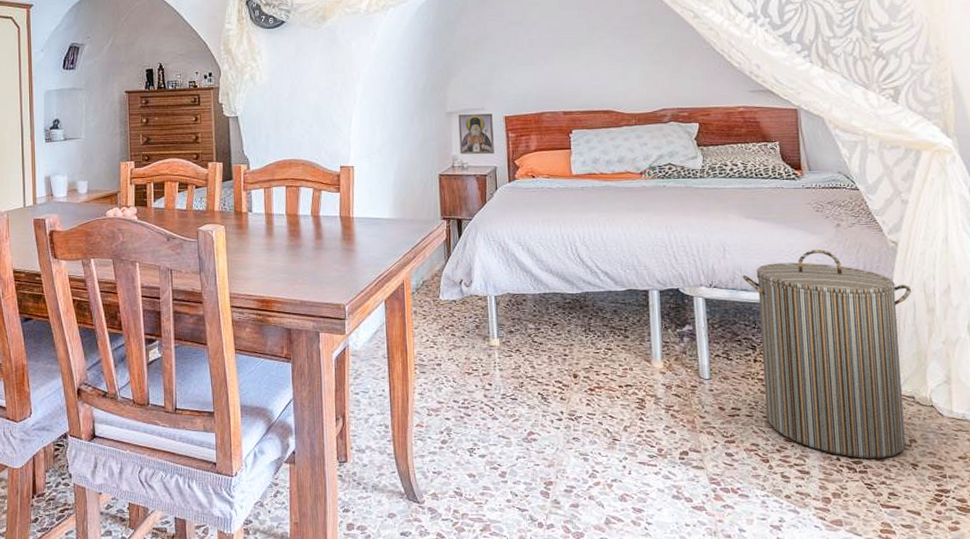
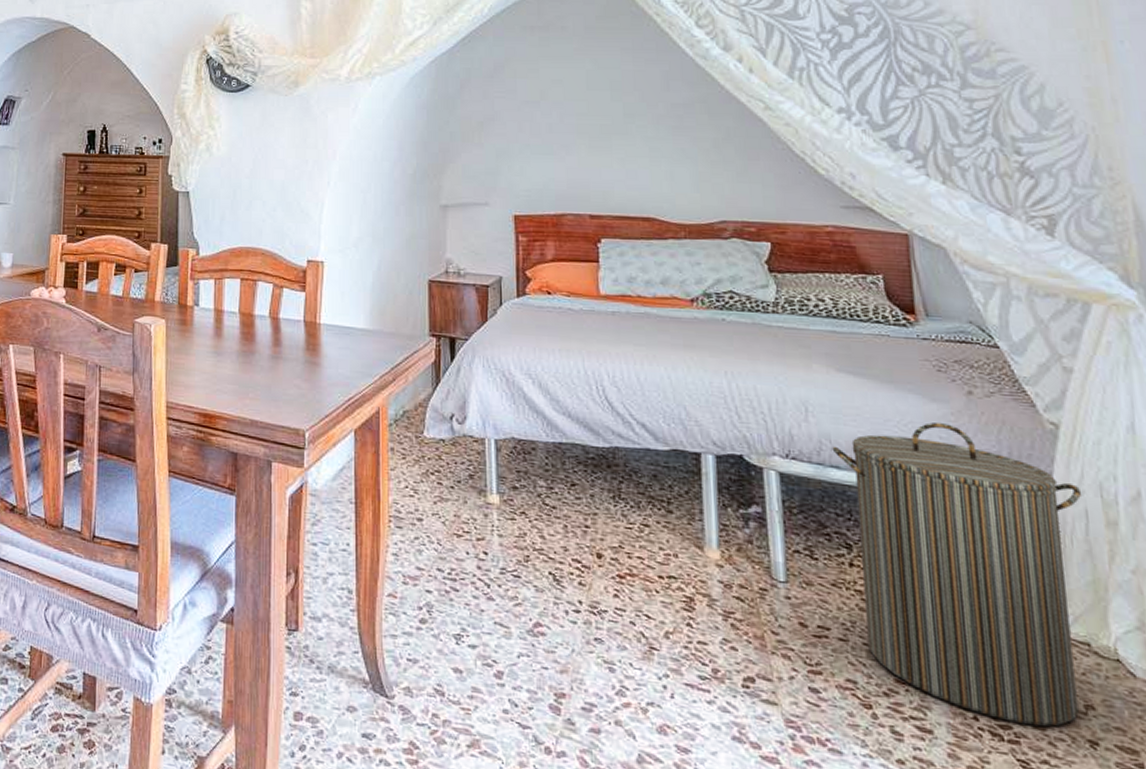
religious icon: present [458,113,494,155] -> none [455,209,500,261]

